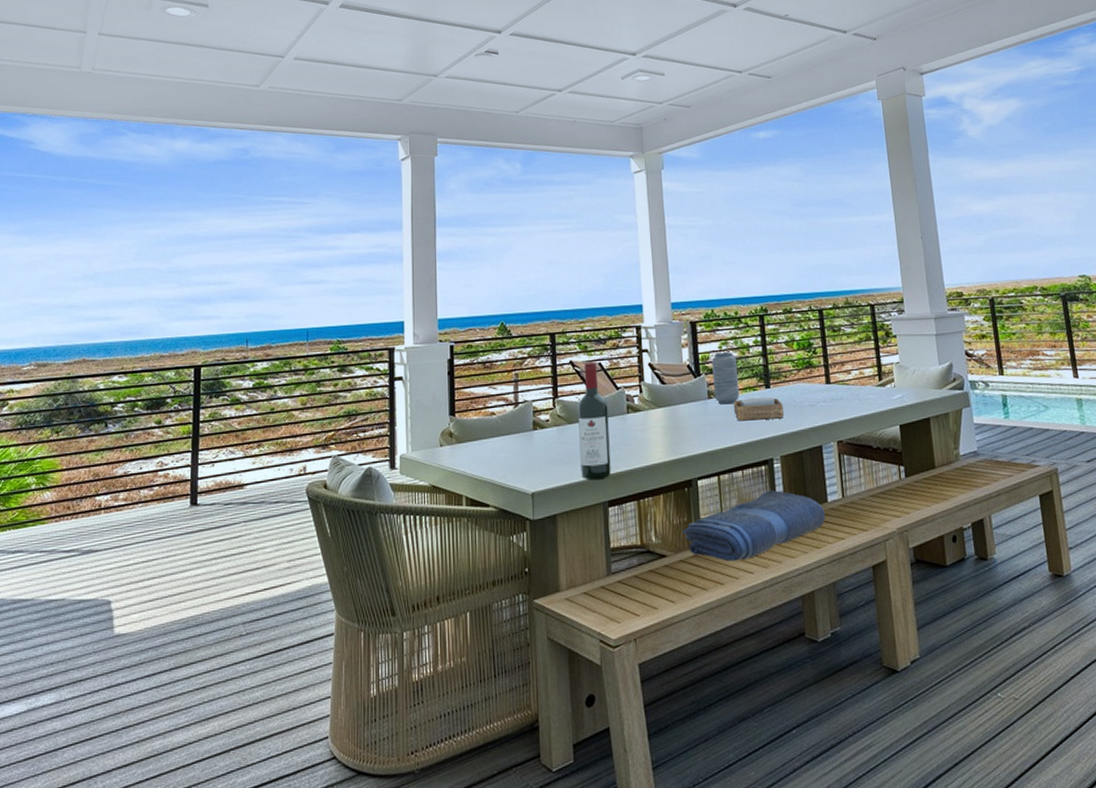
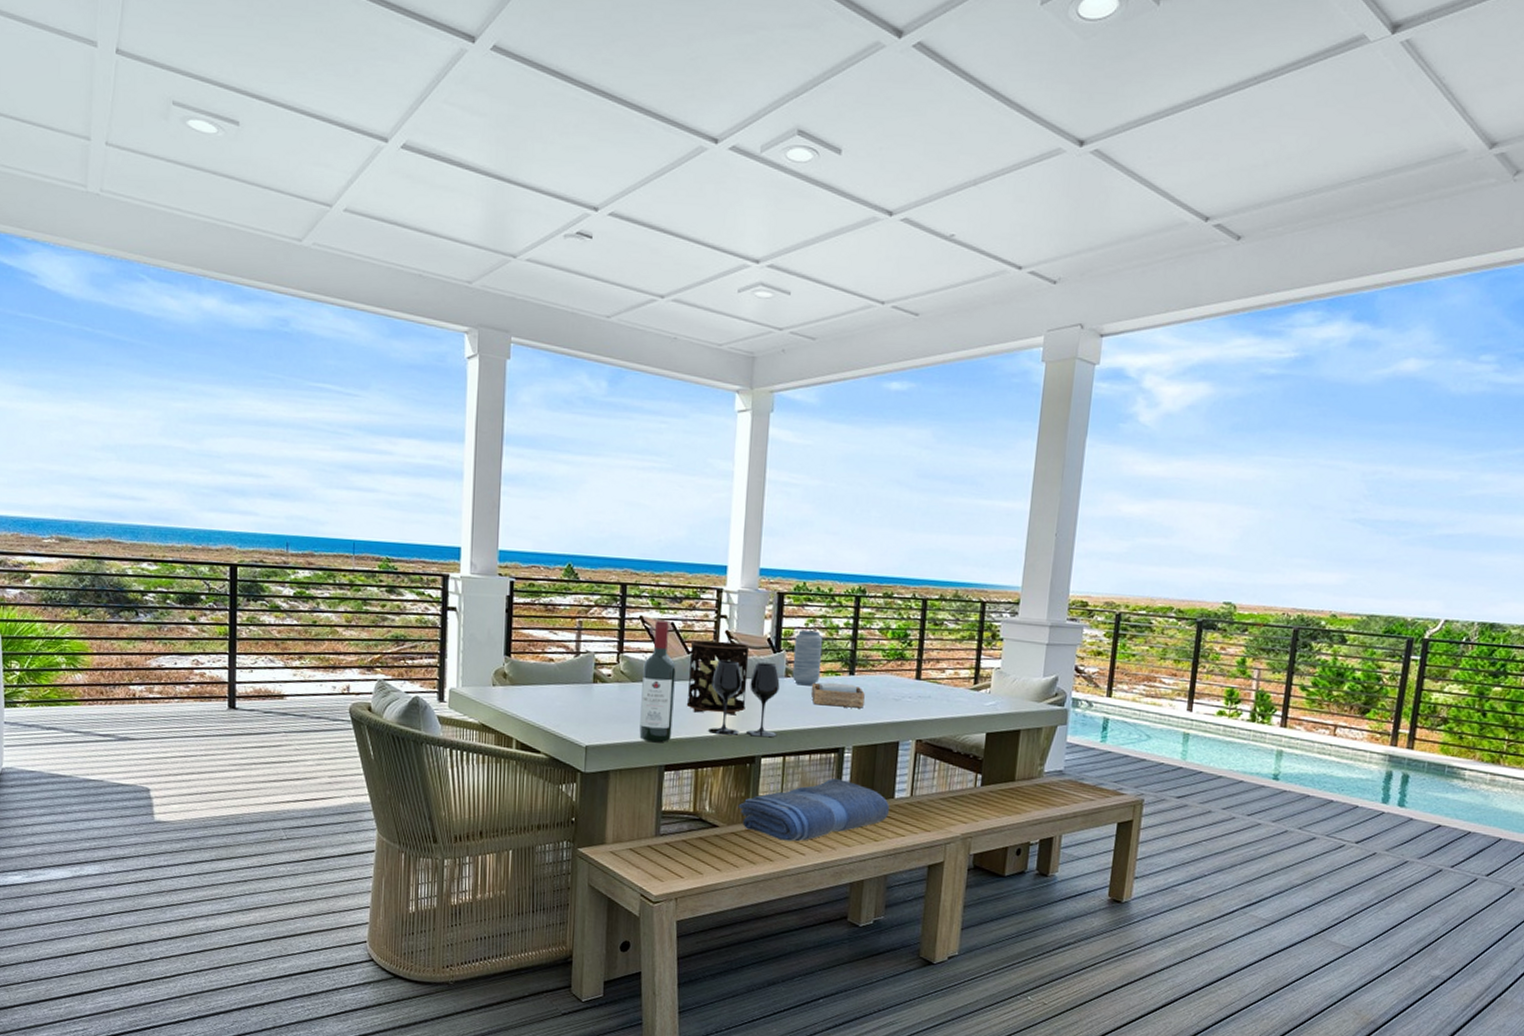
lantern: none [618,373,676,445] -> present [686,640,750,716]
wine glass: none [642,388,709,464] -> present [708,660,780,738]

